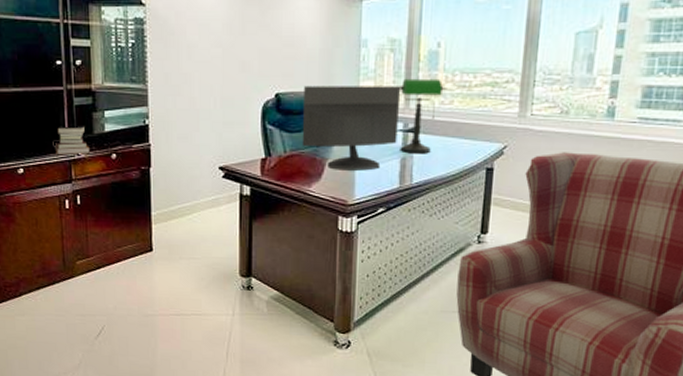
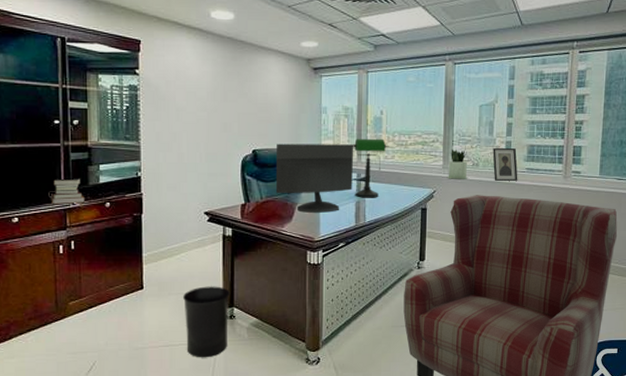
waste bin: none [196,251,248,331] -> present [183,286,231,358]
planter: none [523,92,554,133] -> present [446,149,469,180]
picture frame: none [589,89,626,136] -> present [492,147,518,182]

